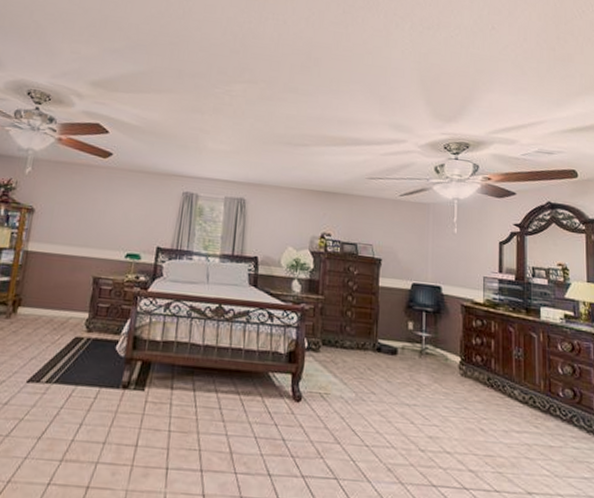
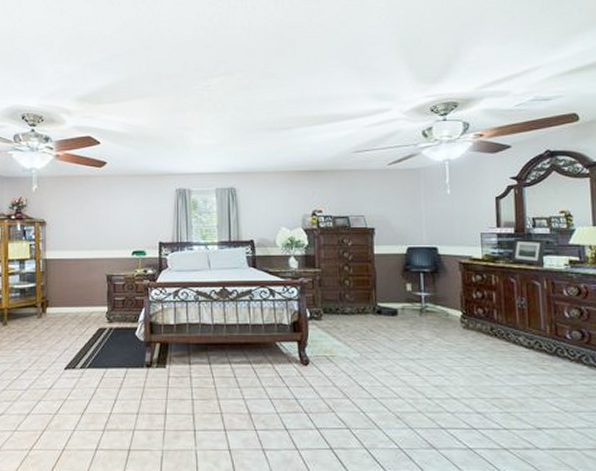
picture frame: none [511,285,544,316] -> present [511,238,547,265]

